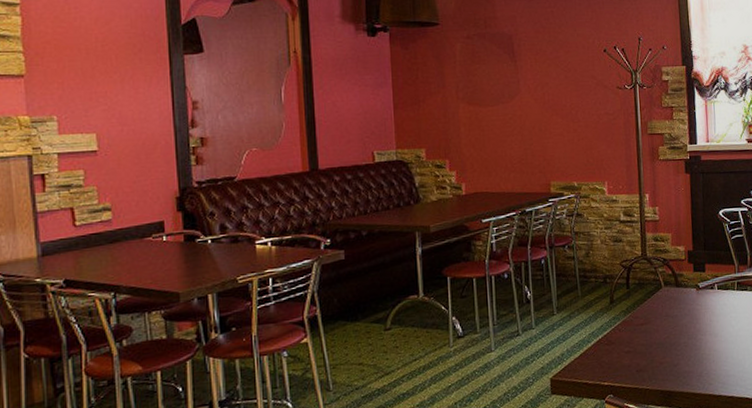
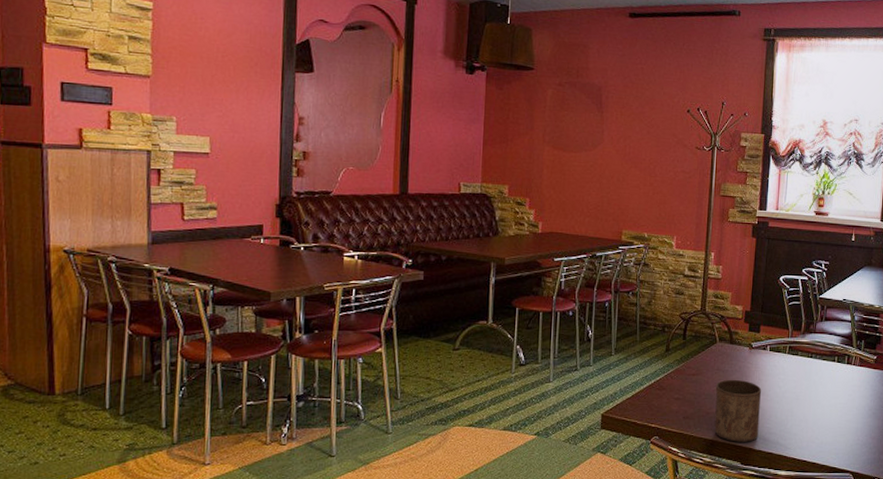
cup: none [666,323,717,390] -> present [714,379,762,442]

